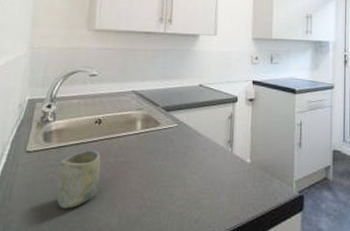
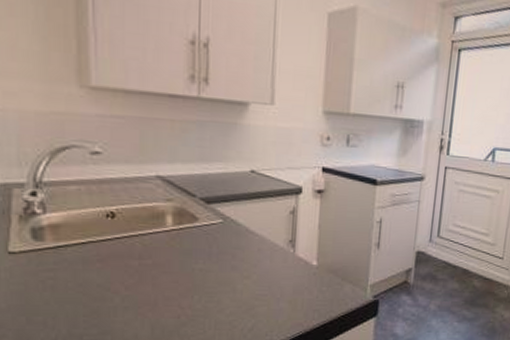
cup: present [56,150,101,209] -> none [60,251,121,320]

